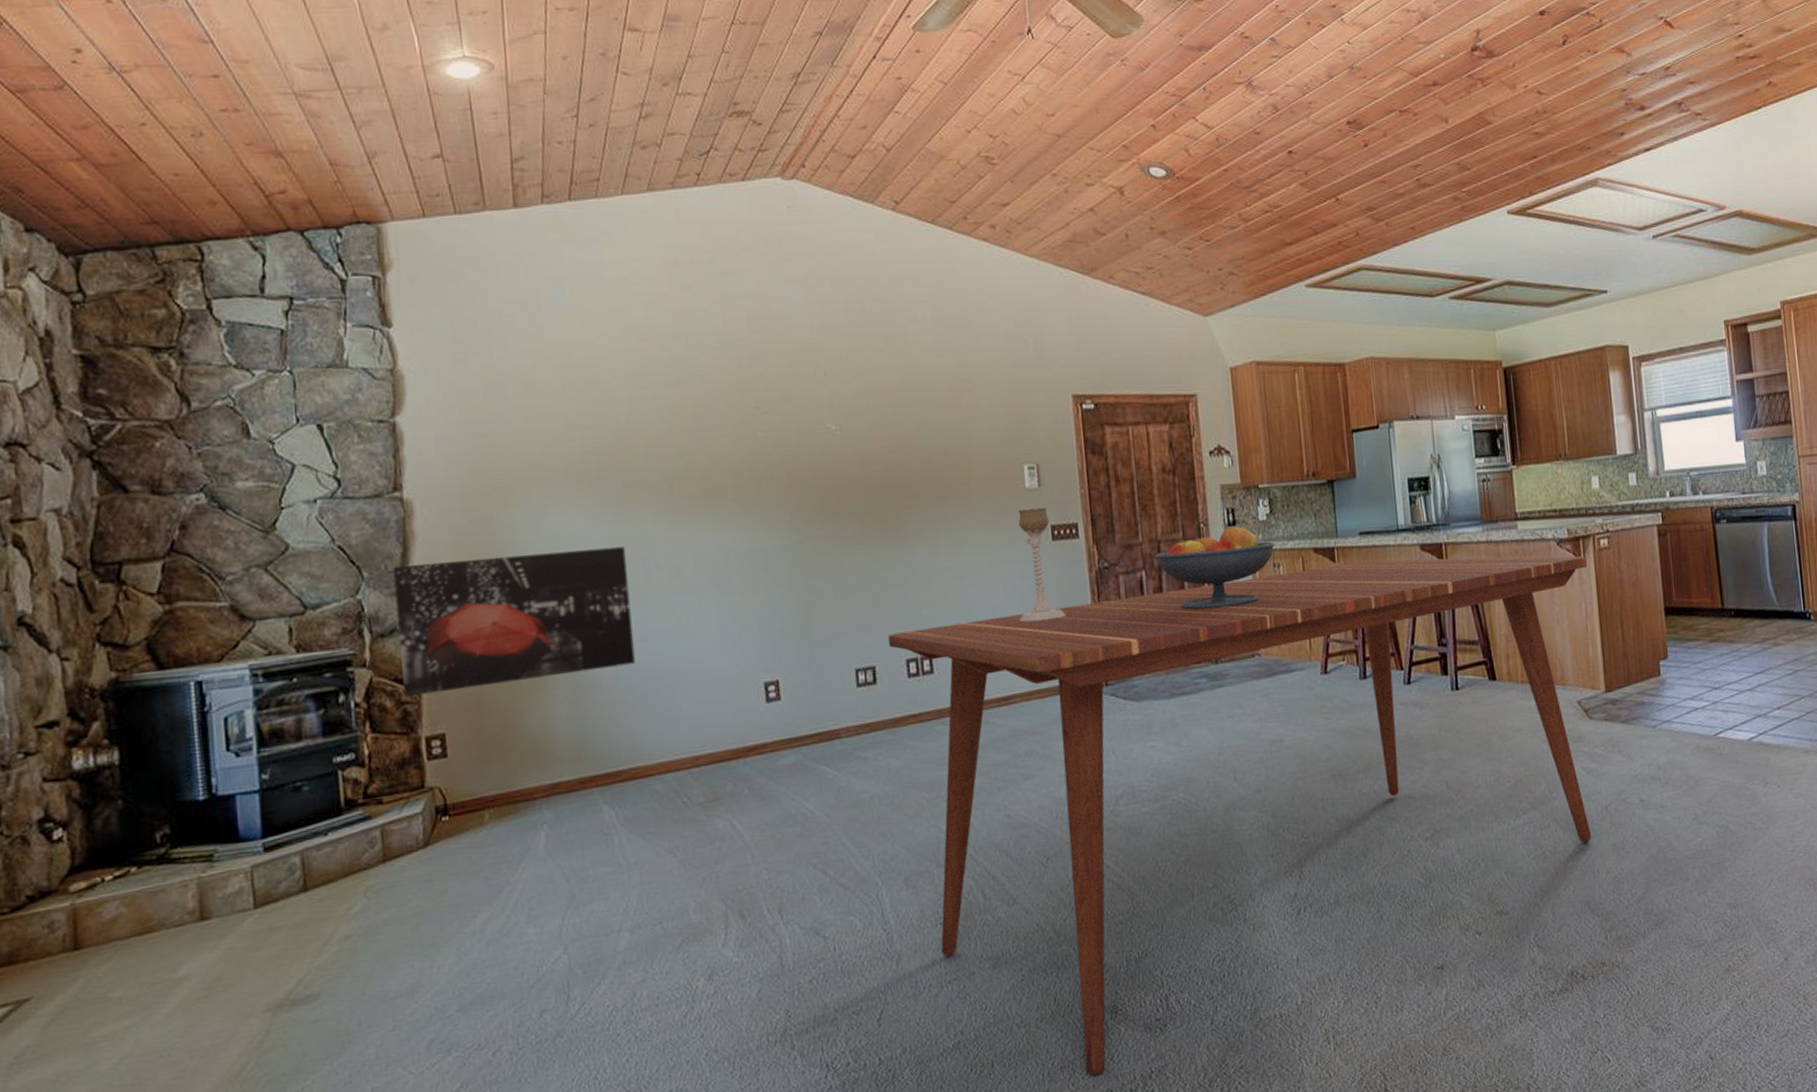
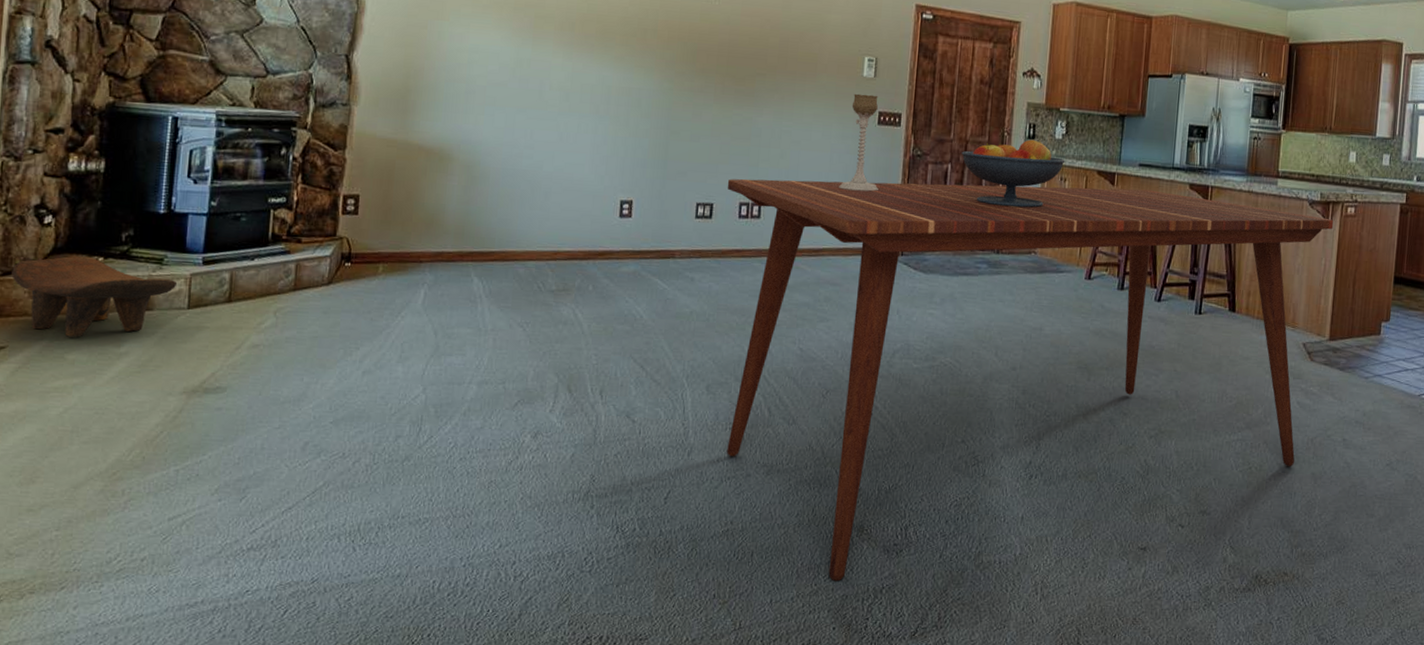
bench: none [21,869,236,971] -> present [11,256,178,337]
wall art: present [393,546,635,696] -> none [333,51,527,166]

